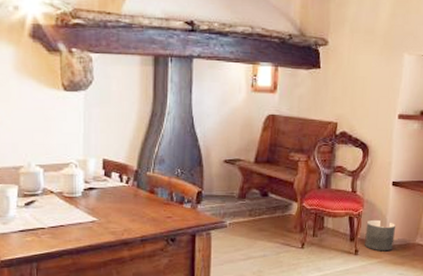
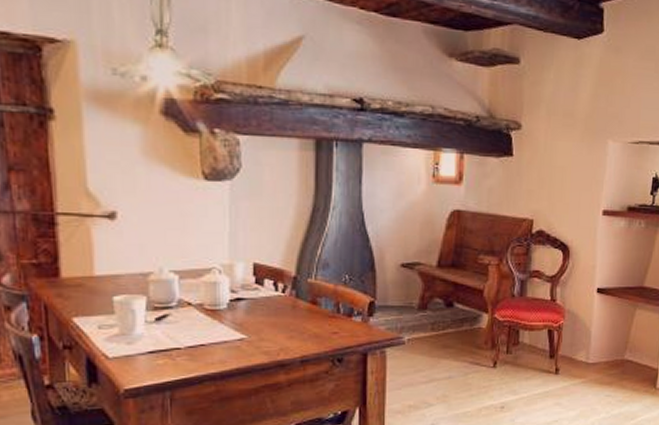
planter: present [365,219,395,252] -> none [566,332,601,370]

